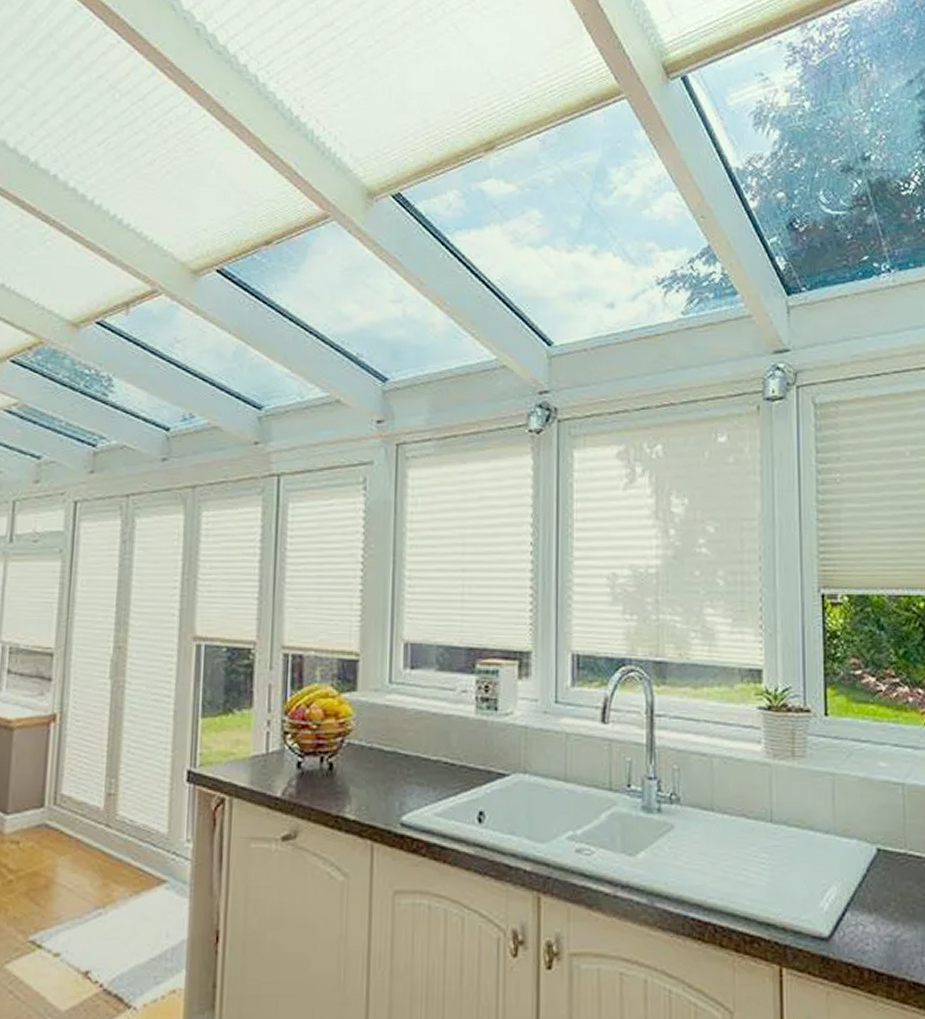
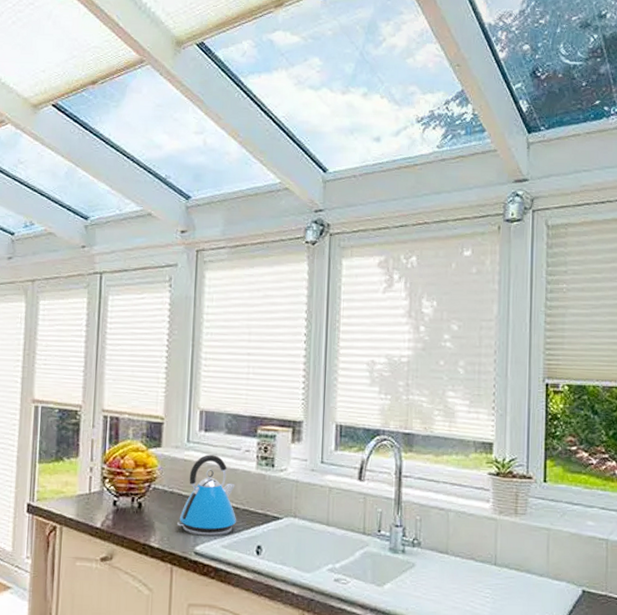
kettle: none [378,698,453,802] -> present [177,454,237,536]

